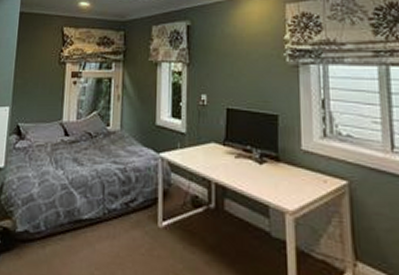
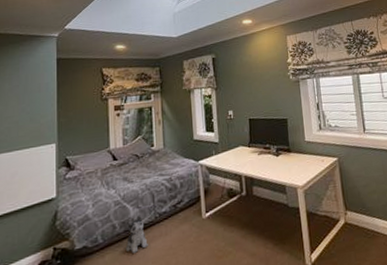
plush toy: none [67,206,93,252] -> present [125,215,148,253]

